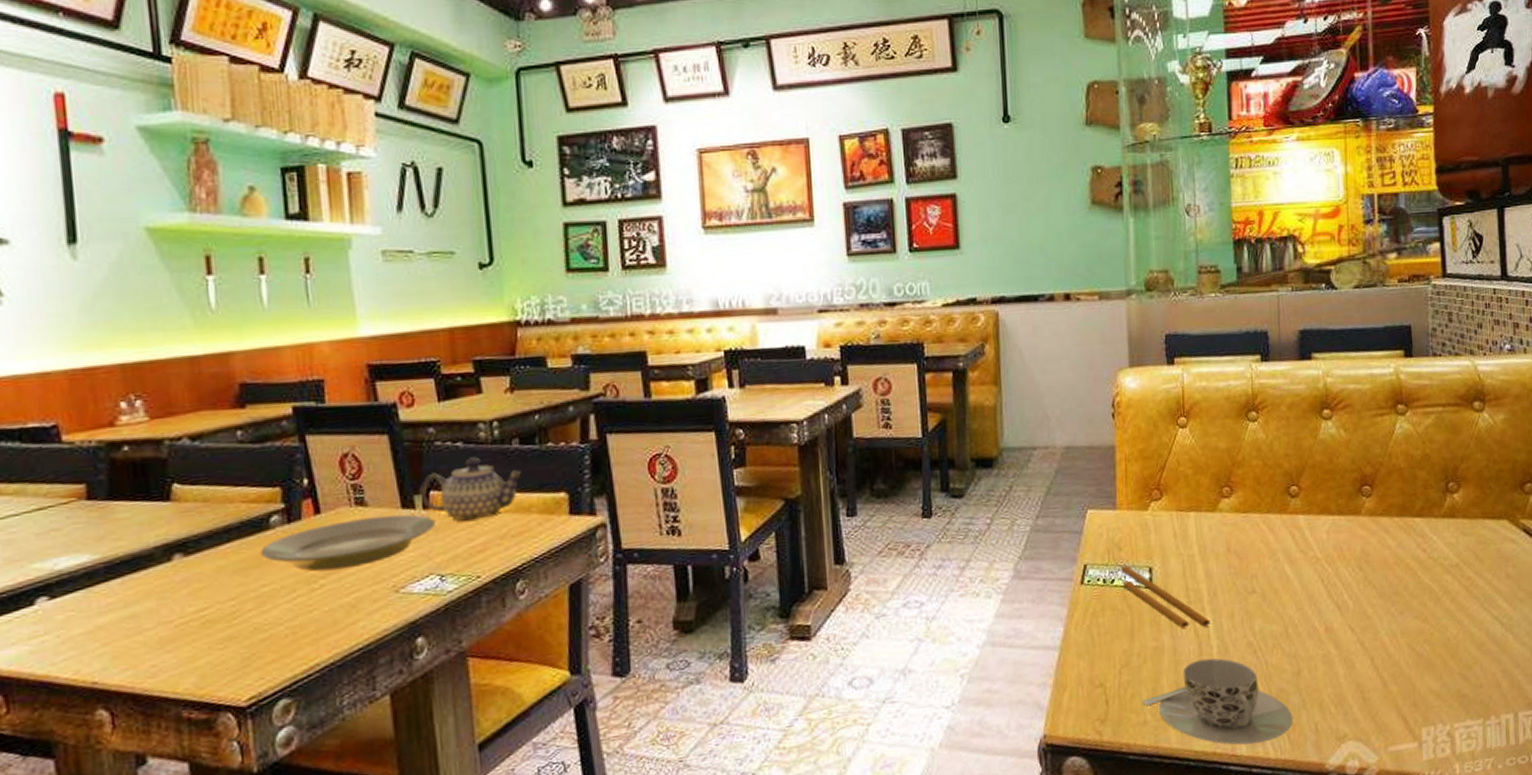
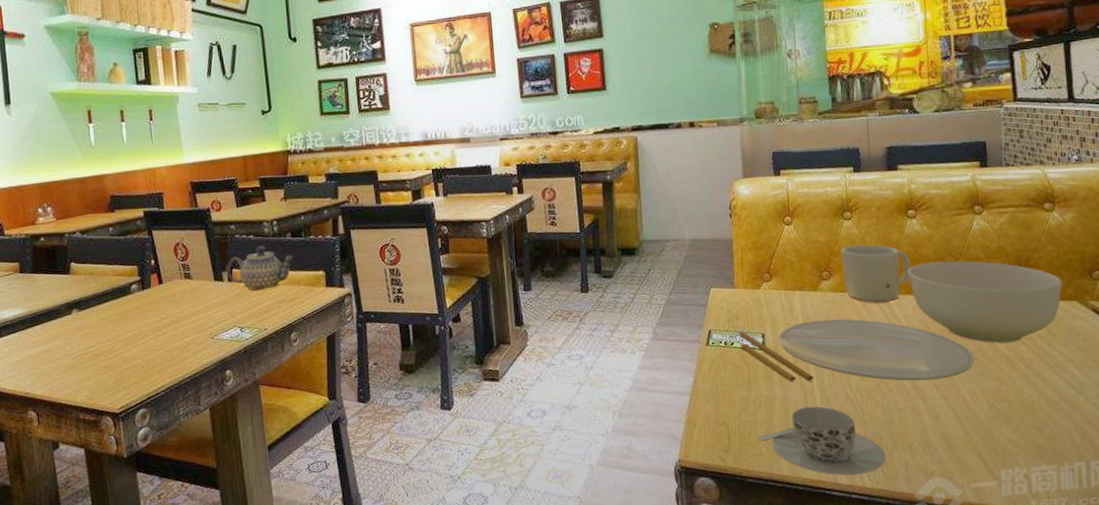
plate: present [260,514,435,572] -> none [125,285,237,324]
plate: none [1169,546,1395,623] -> present [778,319,975,381]
mug: none [1244,452,1325,526] -> present [841,244,911,303]
bowl: none [1320,472,1492,573] -> present [907,260,1062,344]

